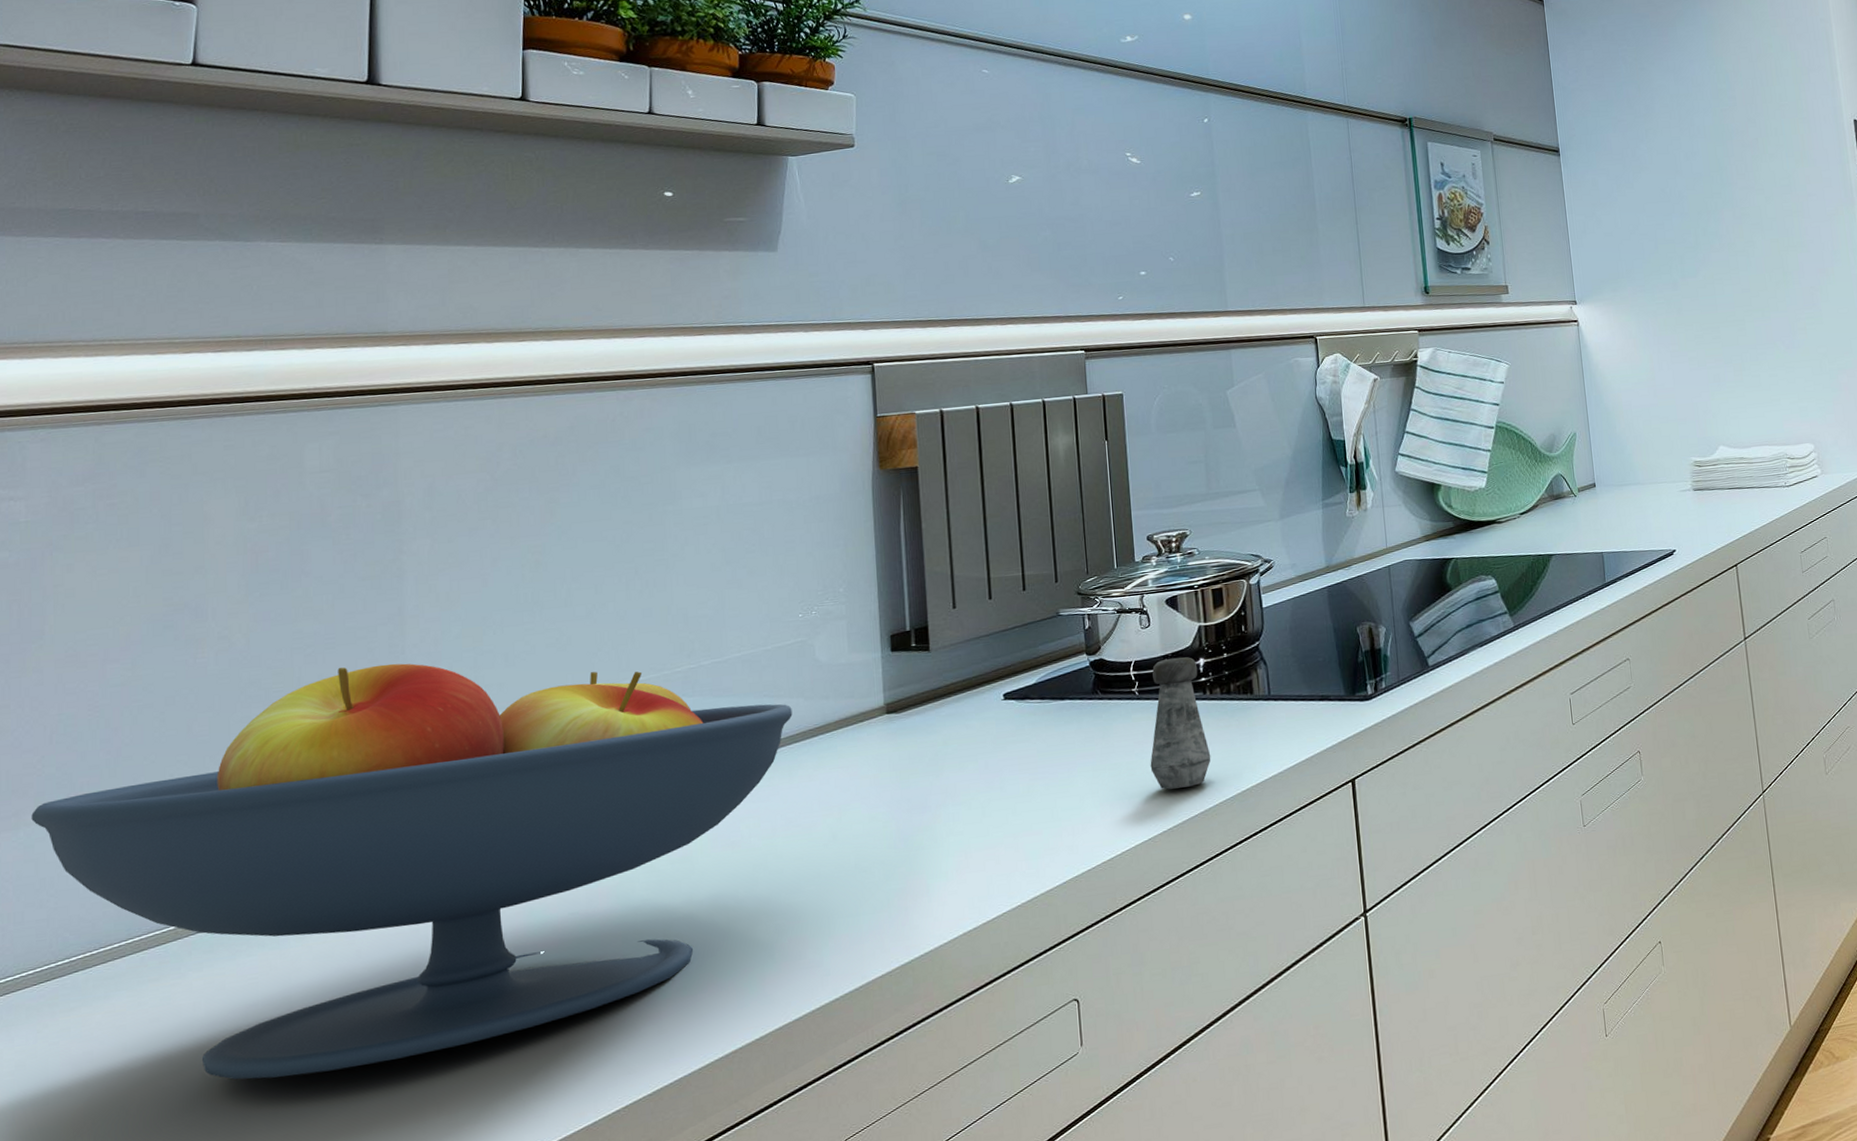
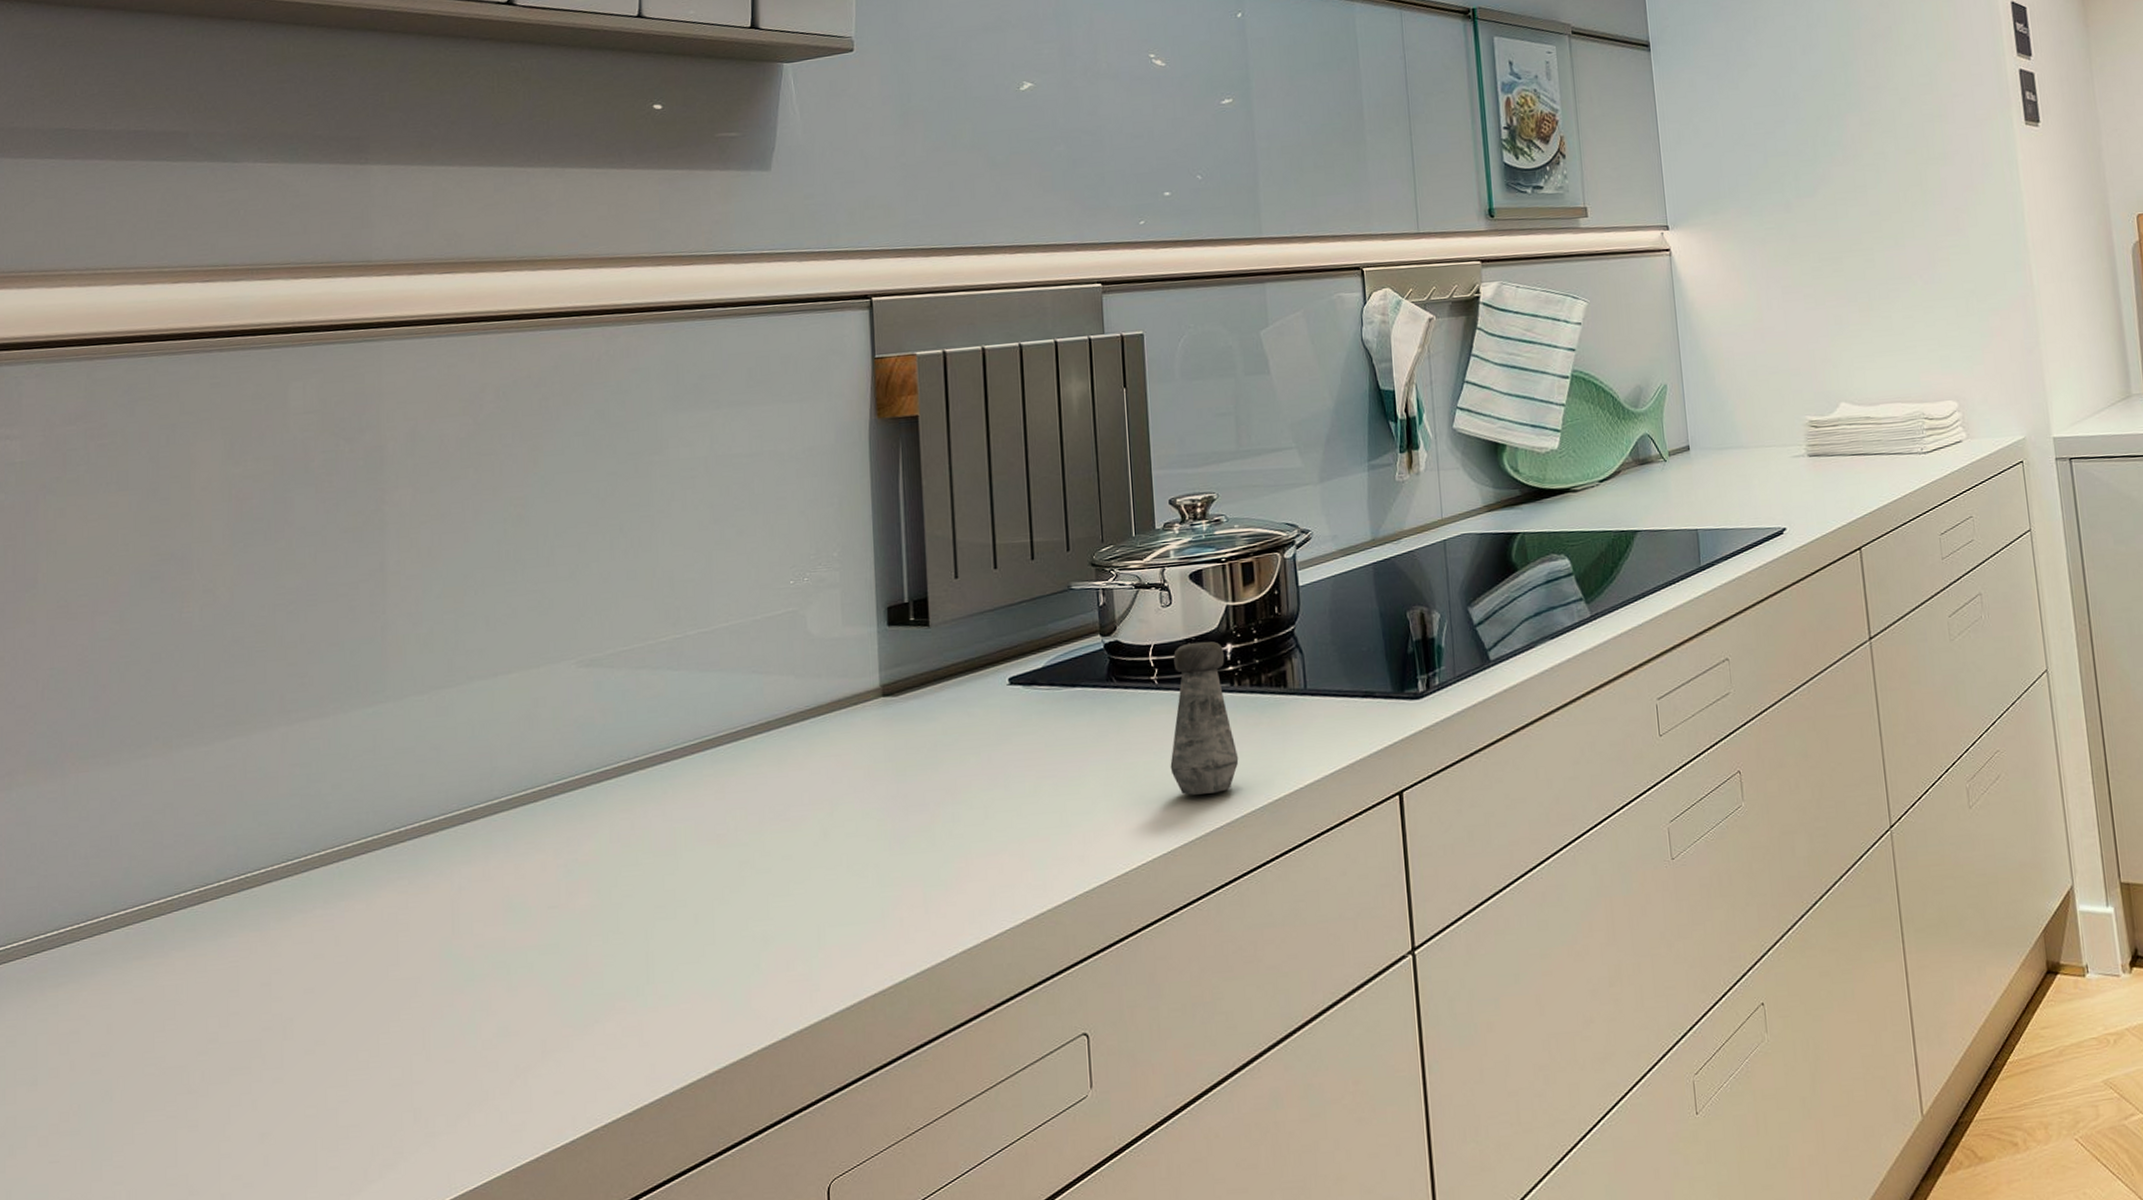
fruit bowl: present [31,663,793,1080] -> none [23,624,782,1071]

